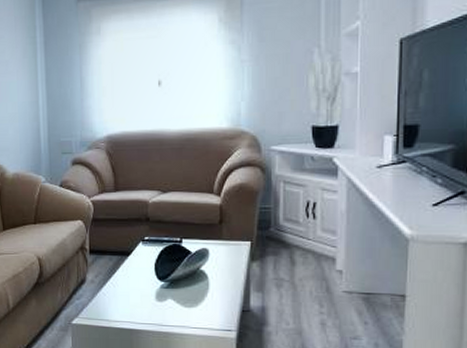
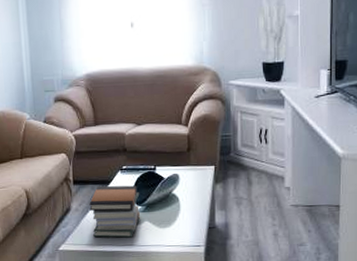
book stack: none [106,257,163,316] -> present [89,185,140,238]

